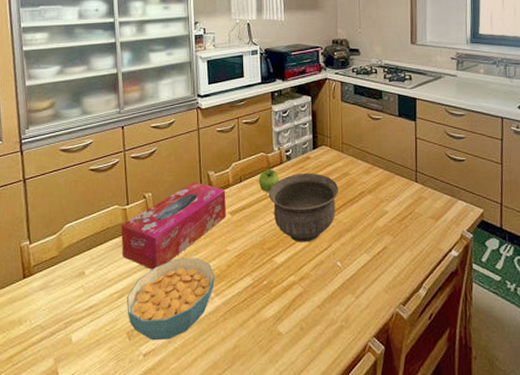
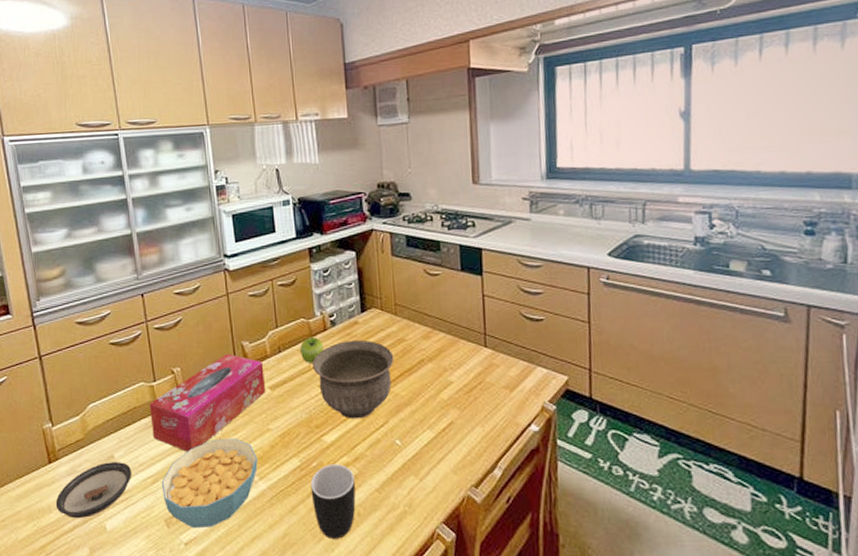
saucer: none [26,278,100,331] -> present [55,462,132,519]
mug: none [260,283,299,351] -> present [310,465,356,539]

